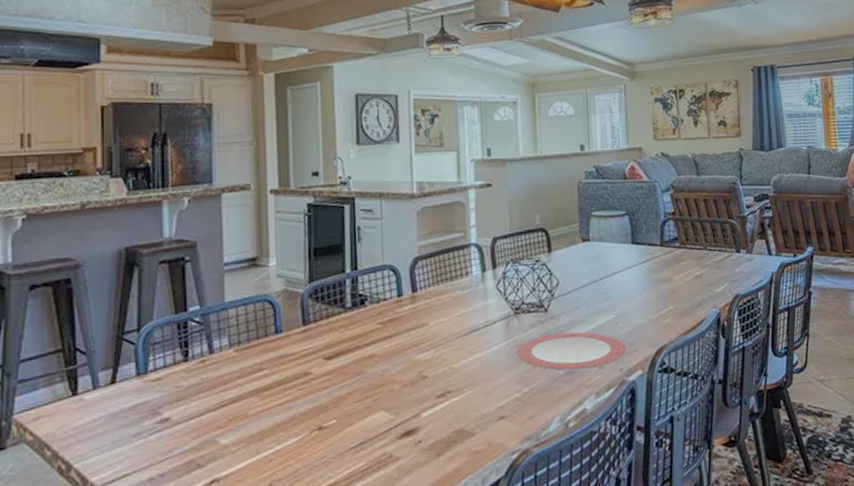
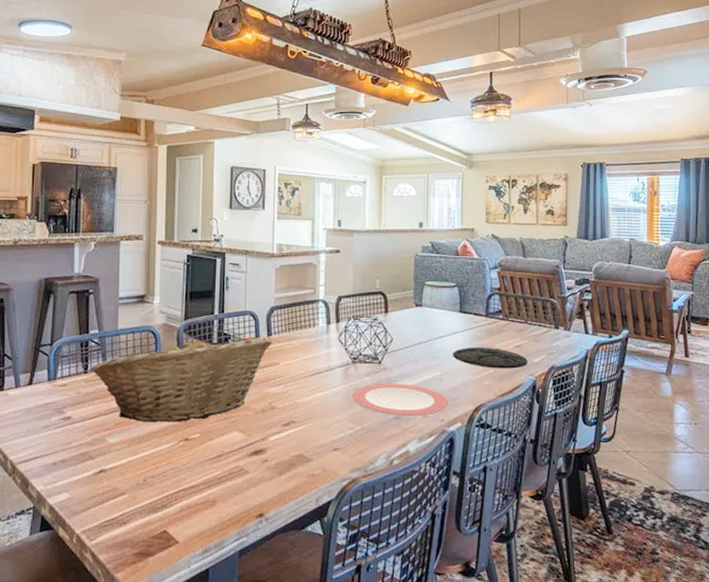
fruit basket: none [192,294,419,414] -> present [91,336,273,423]
plate: none [628,280,710,304] -> present [453,347,528,369]

